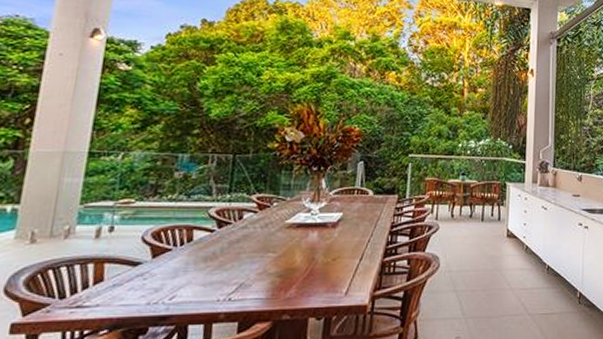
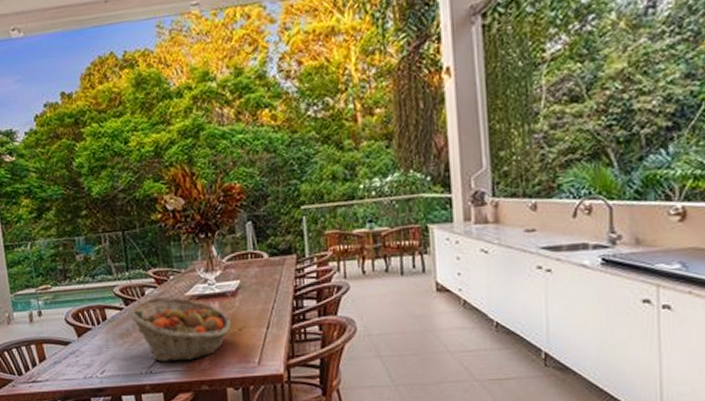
fruit basket: none [219,221,328,289] -> present [128,296,232,363]

